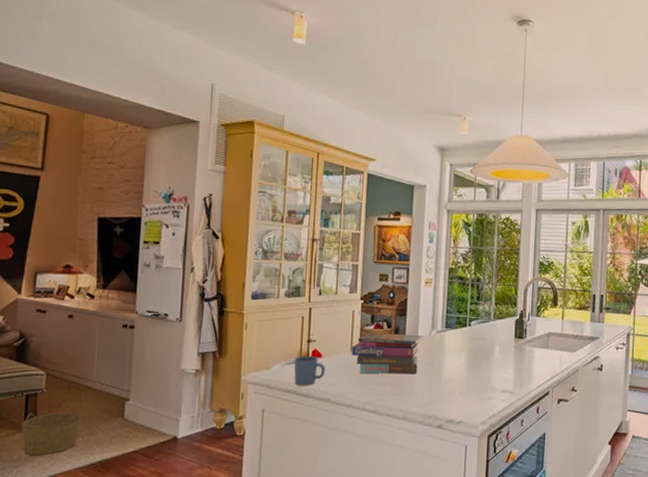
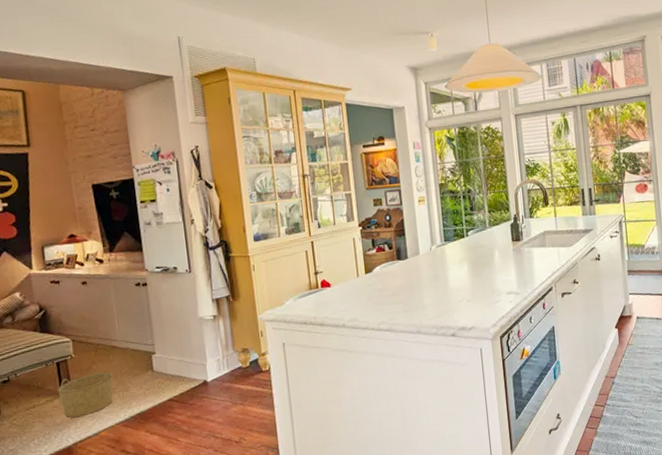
mug: present [294,356,325,387] -> none [305,287,337,318]
books: present [351,332,424,374] -> none [358,252,426,297]

